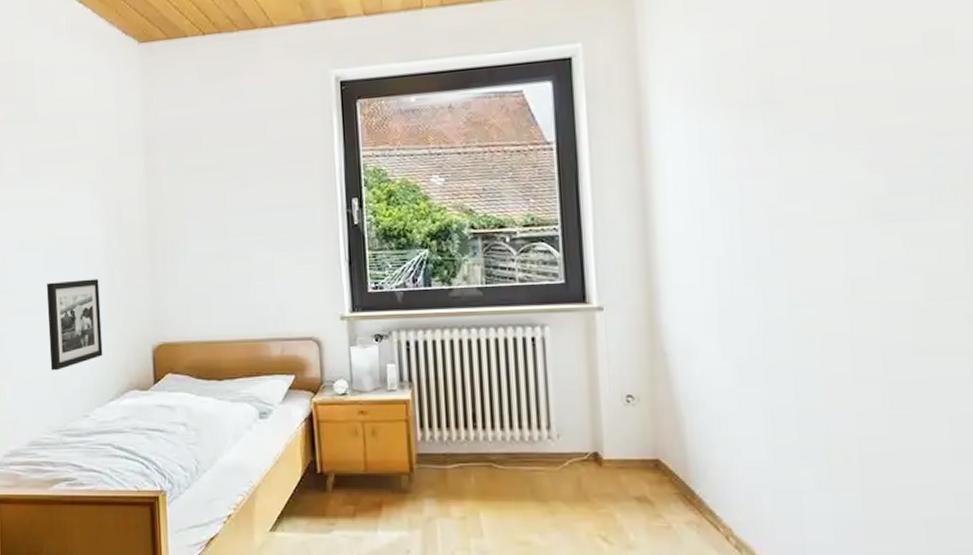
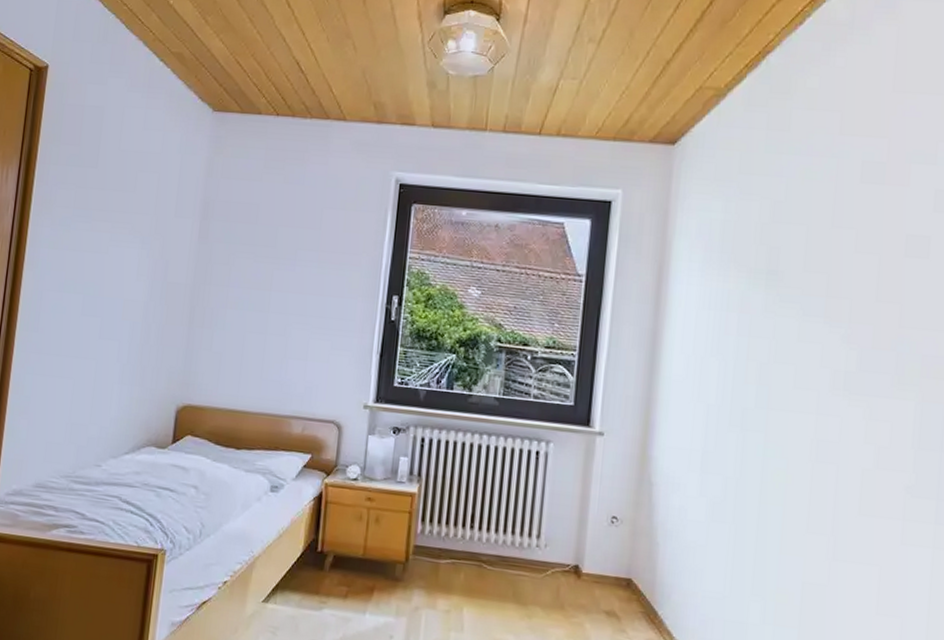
picture frame: present [46,279,103,371] -> none [69,328,134,417]

